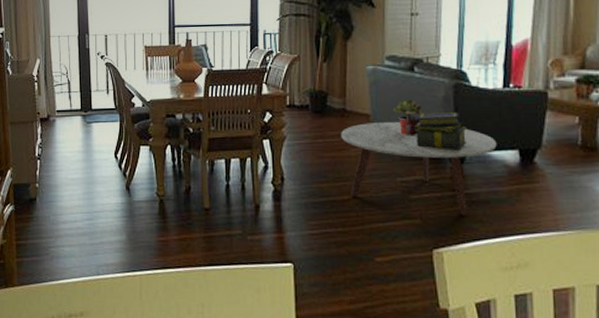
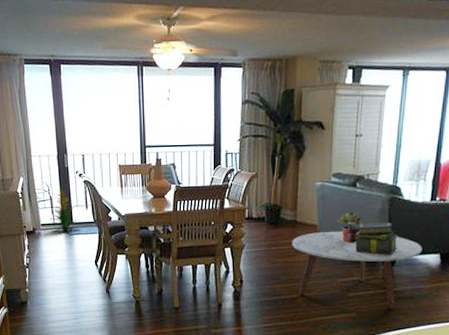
indoor plant: none [65,70,100,120] -> present [49,187,81,233]

